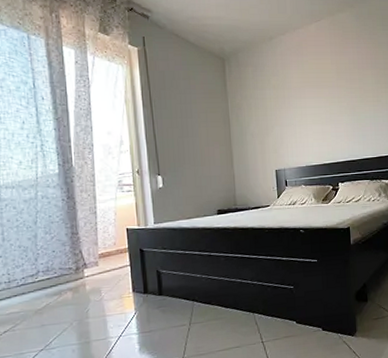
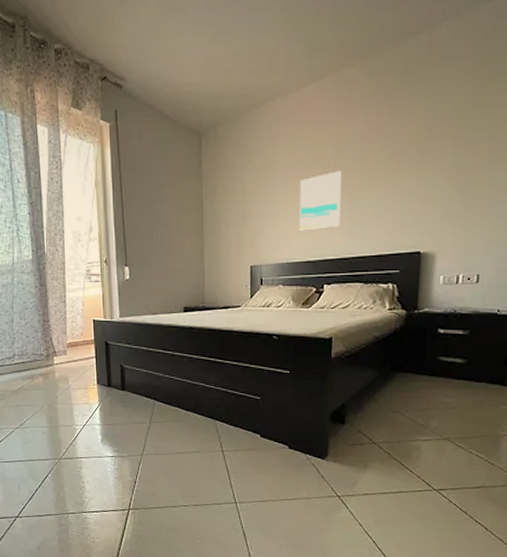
wall art: none [312,91,346,140] -> present [299,170,342,232]

